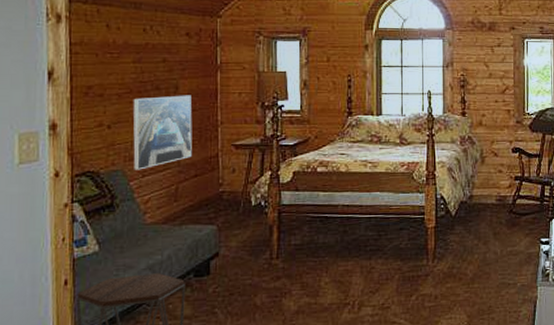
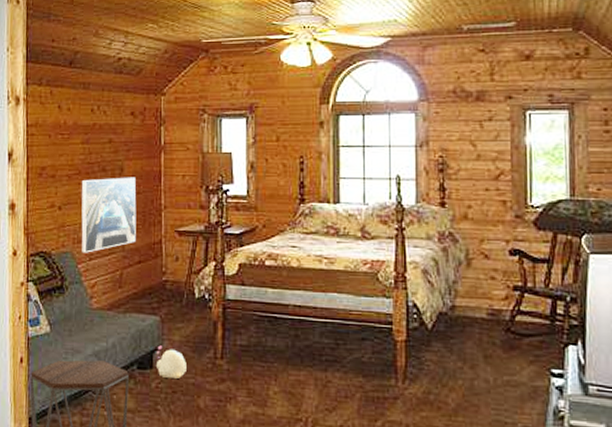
plush toy: none [213,252,243,282] -> present [155,345,187,379]

